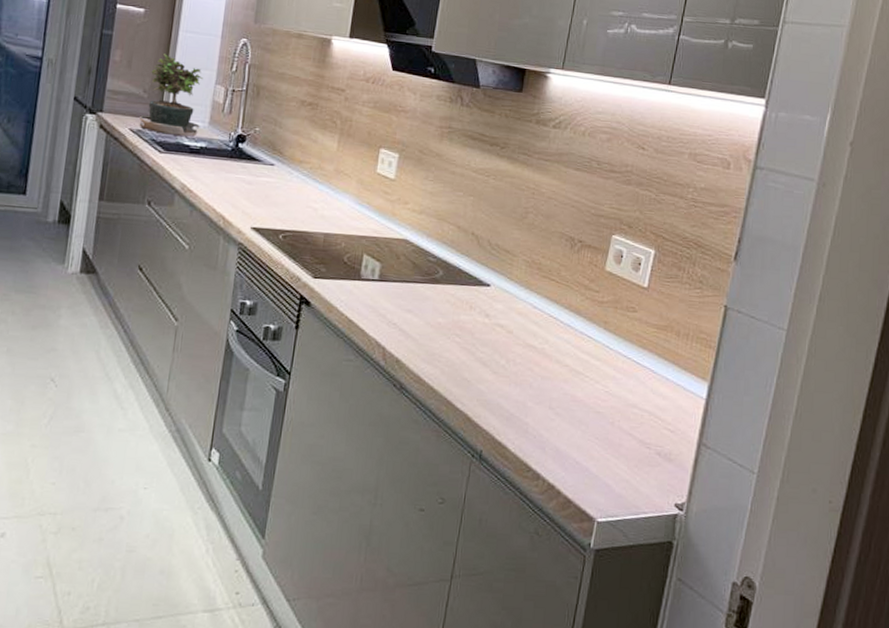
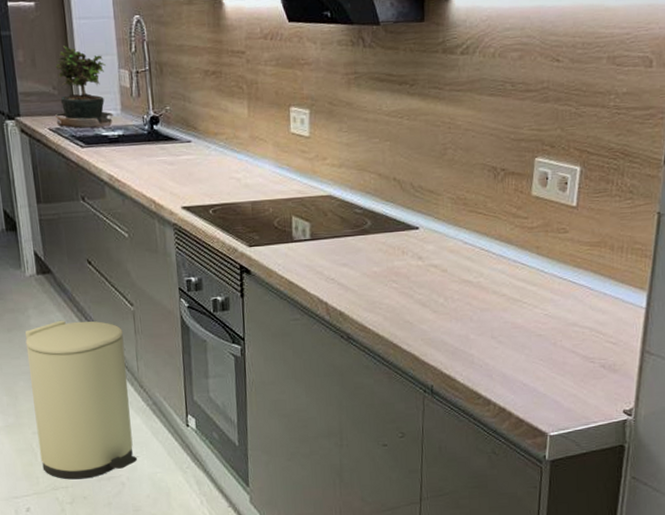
pedal bin: none [32,324,160,507] -> present [24,320,138,480]

